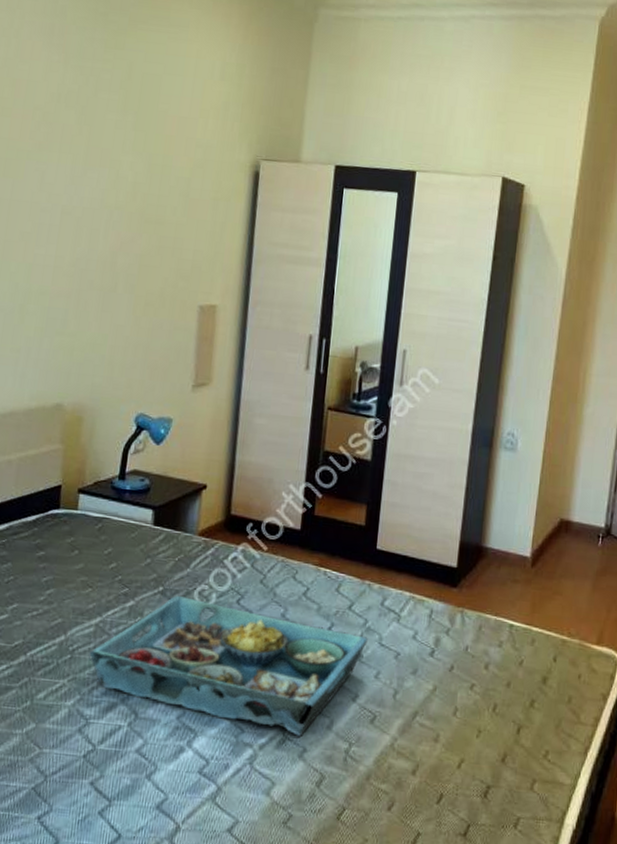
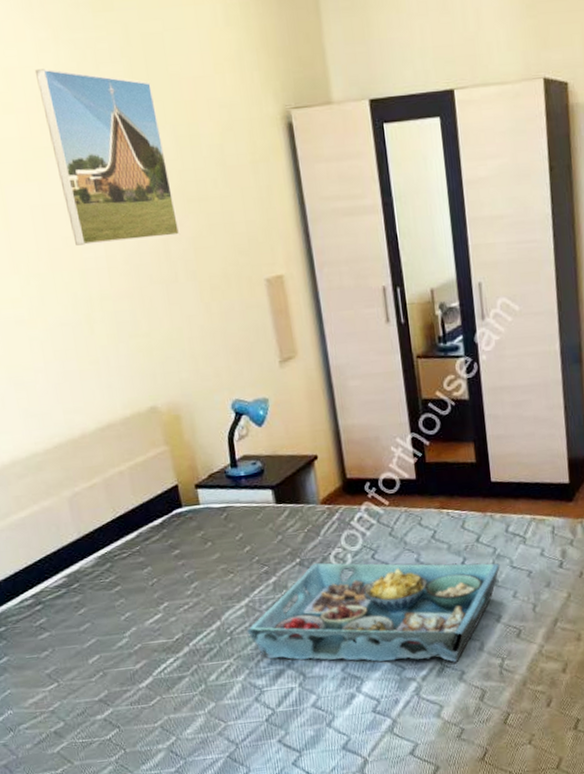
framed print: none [30,85,140,250] -> present [34,68,180,246]

